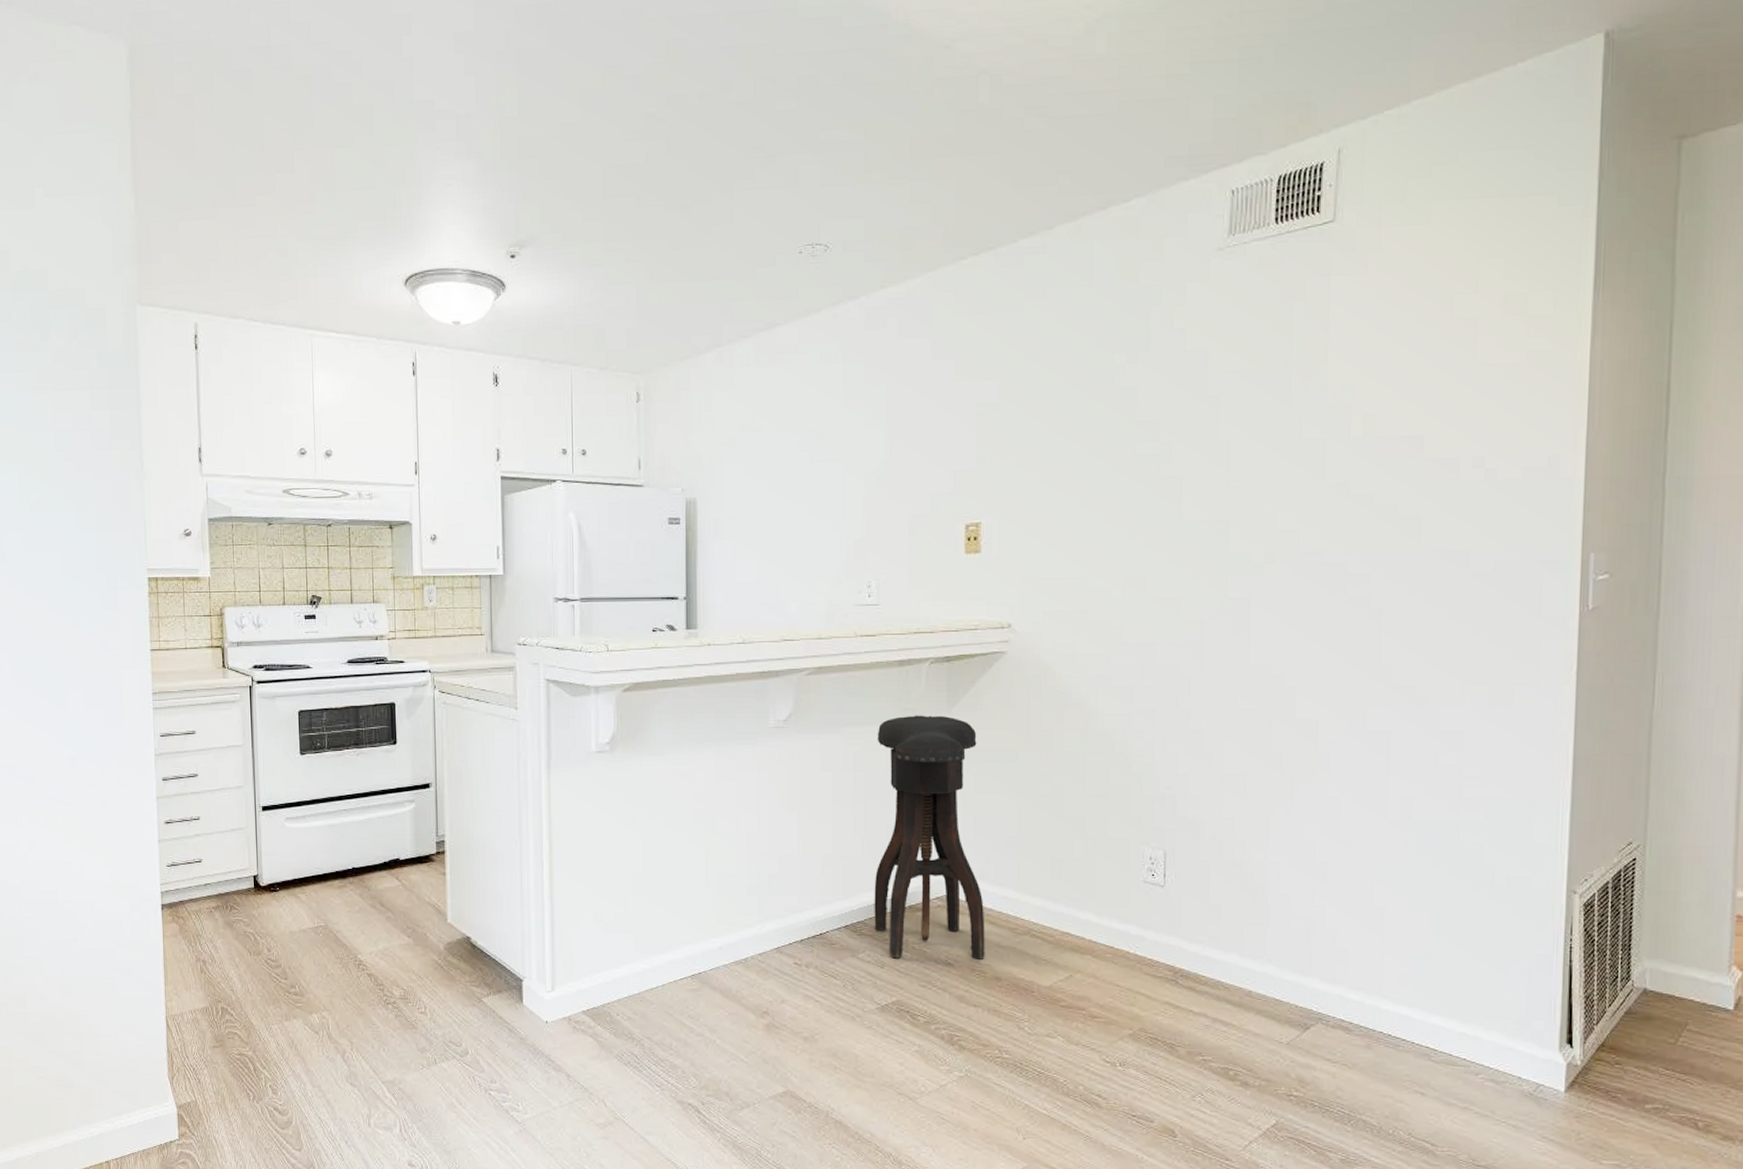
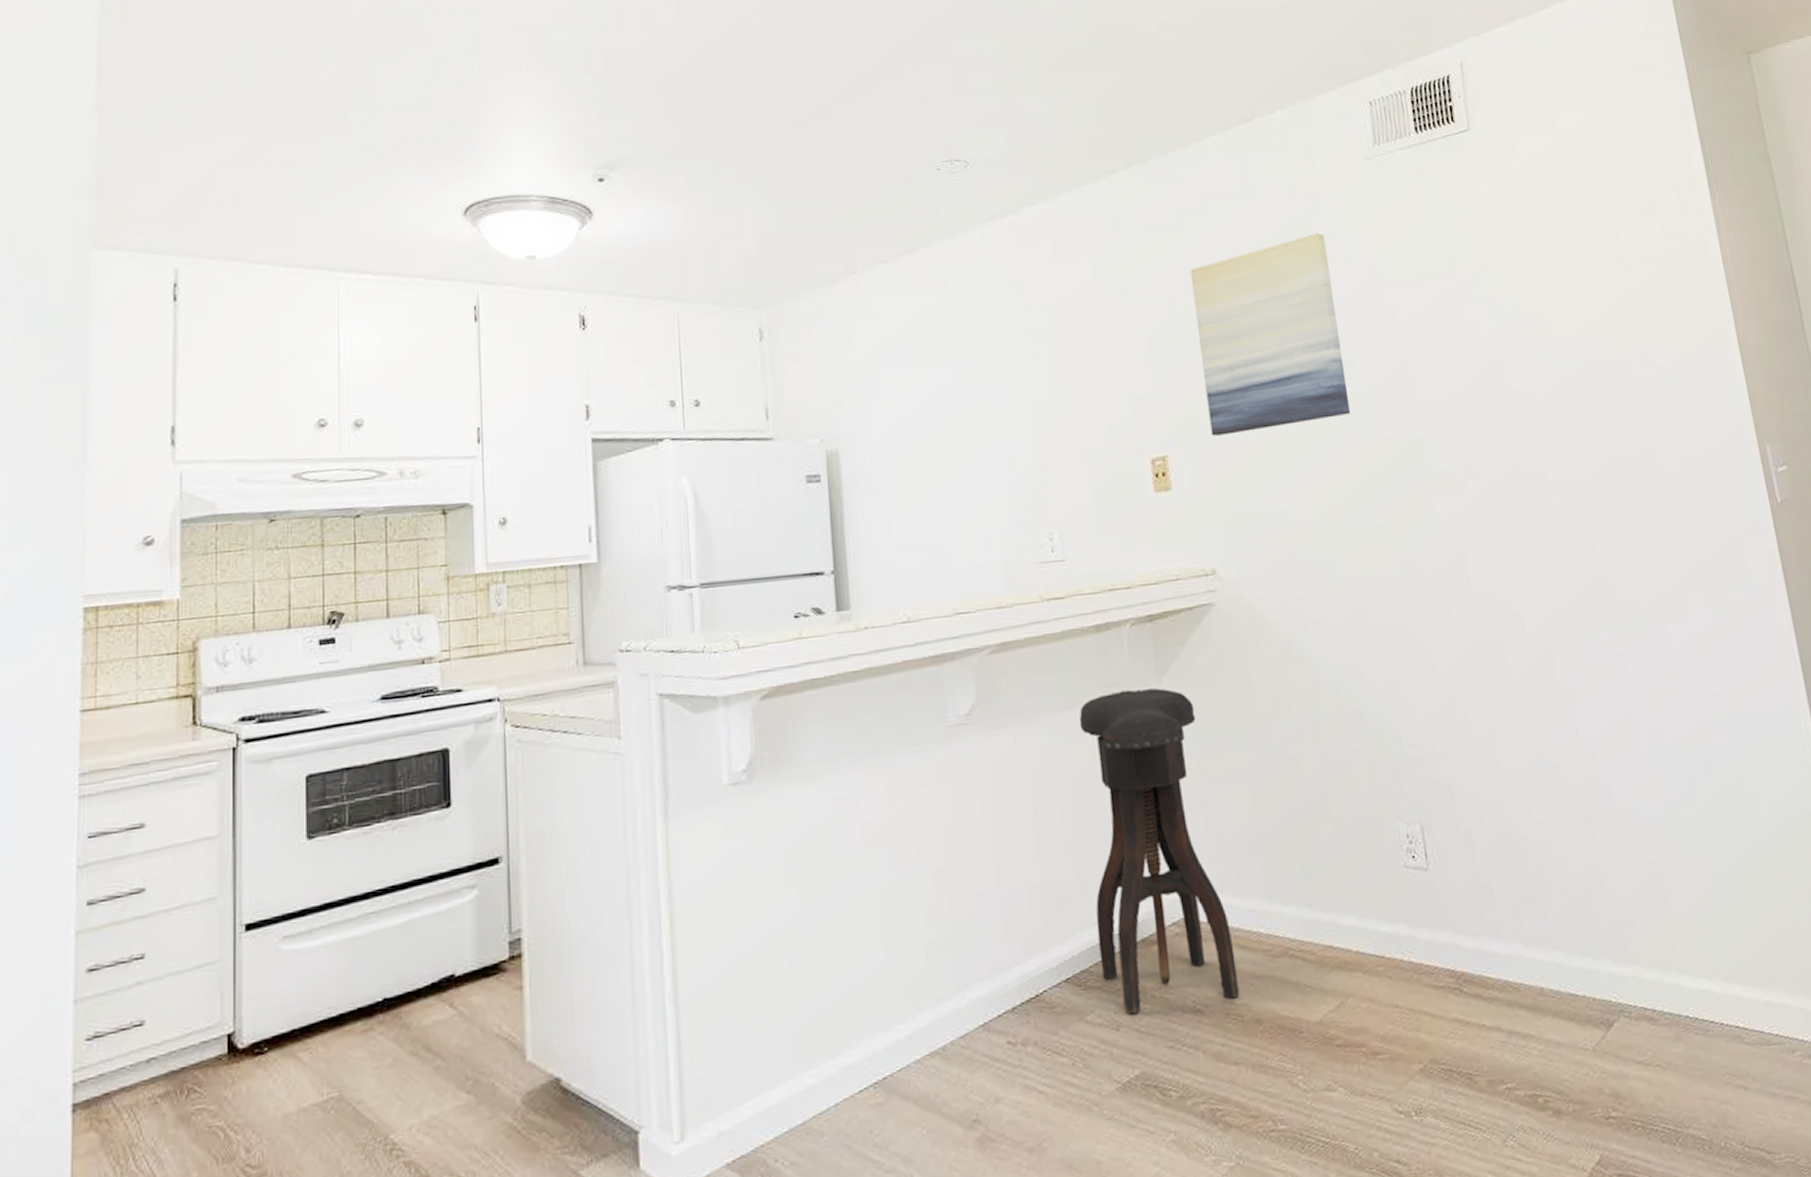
wall art: none [1023,323,1162,508] -> present [1189,233,1351,436]

